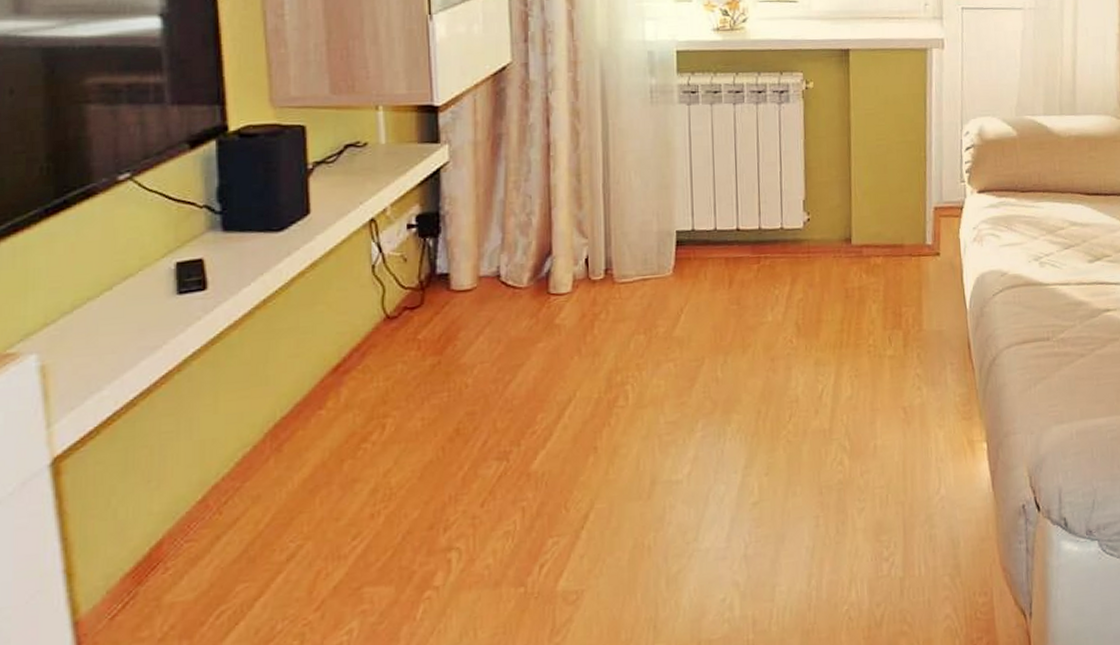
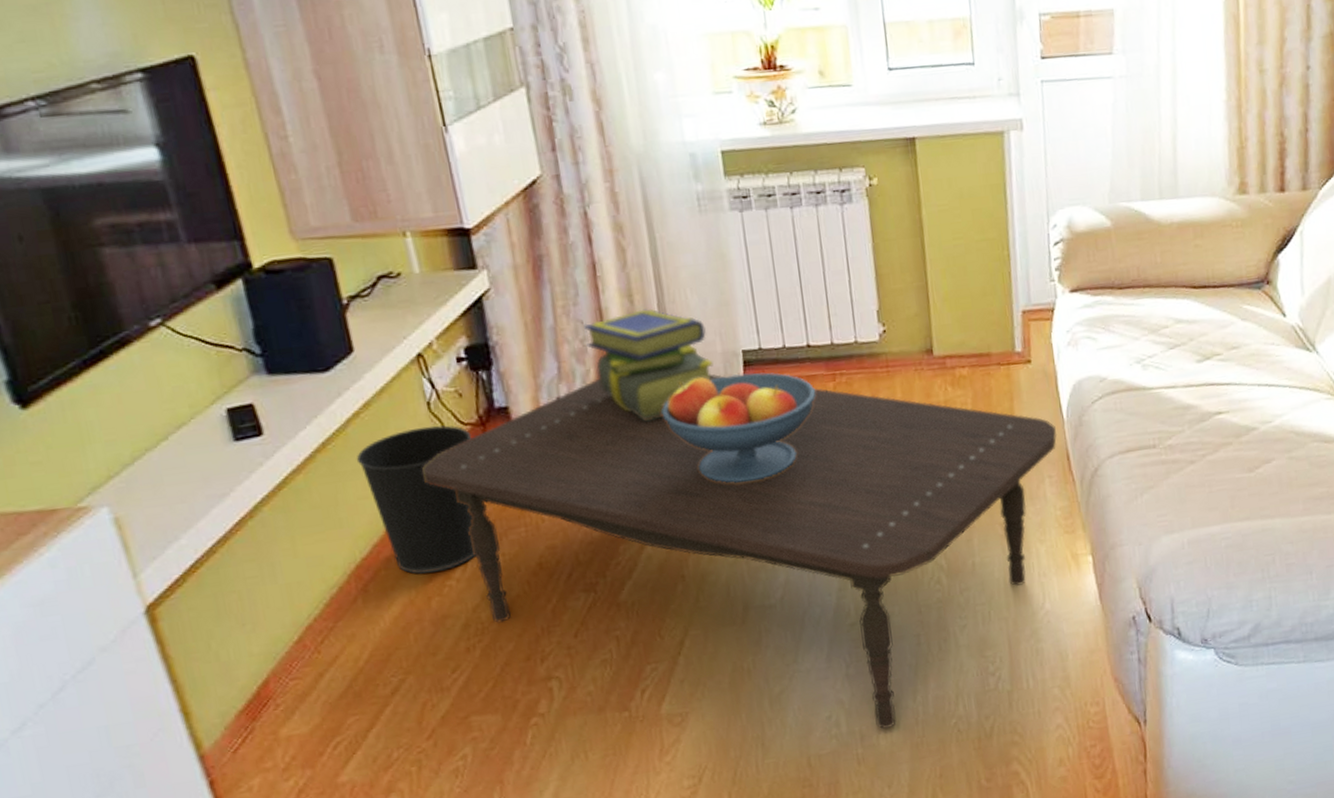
wastebasket: none [294,288,410,435] -> present [356,425,475,574]
coffee table: none [355,250,960,614] -> present [421,374,1058,729]
stack of books: none [532,188,648,293] -> present [584,308,713,421]
fruit bowl: none [595,252,741,357] -> present [661,372,816,483]

